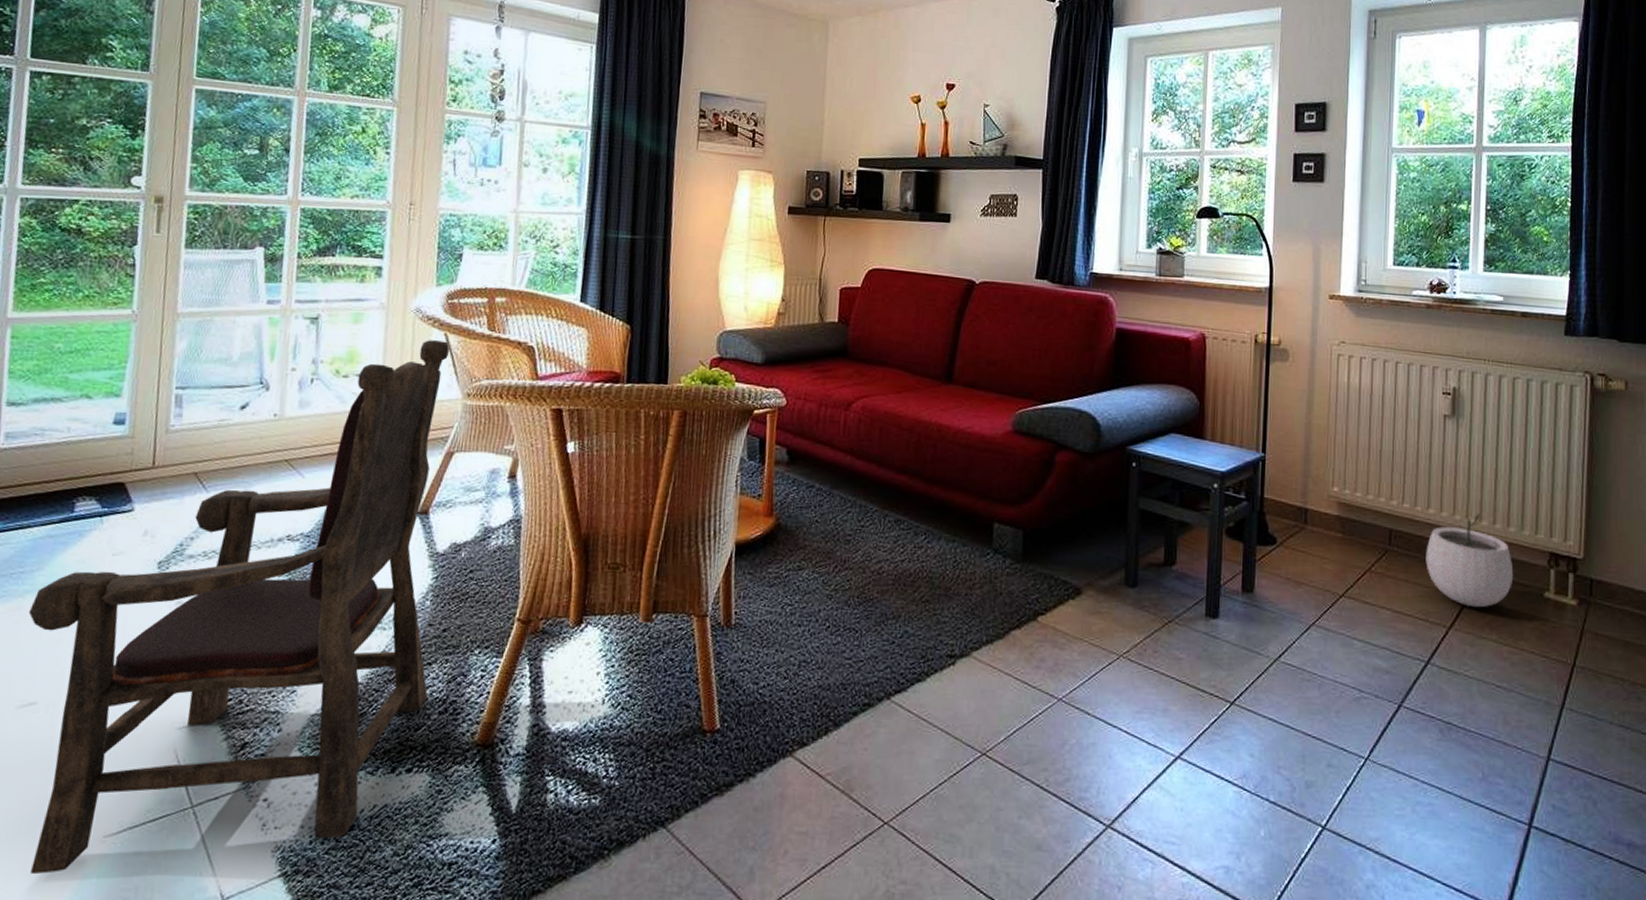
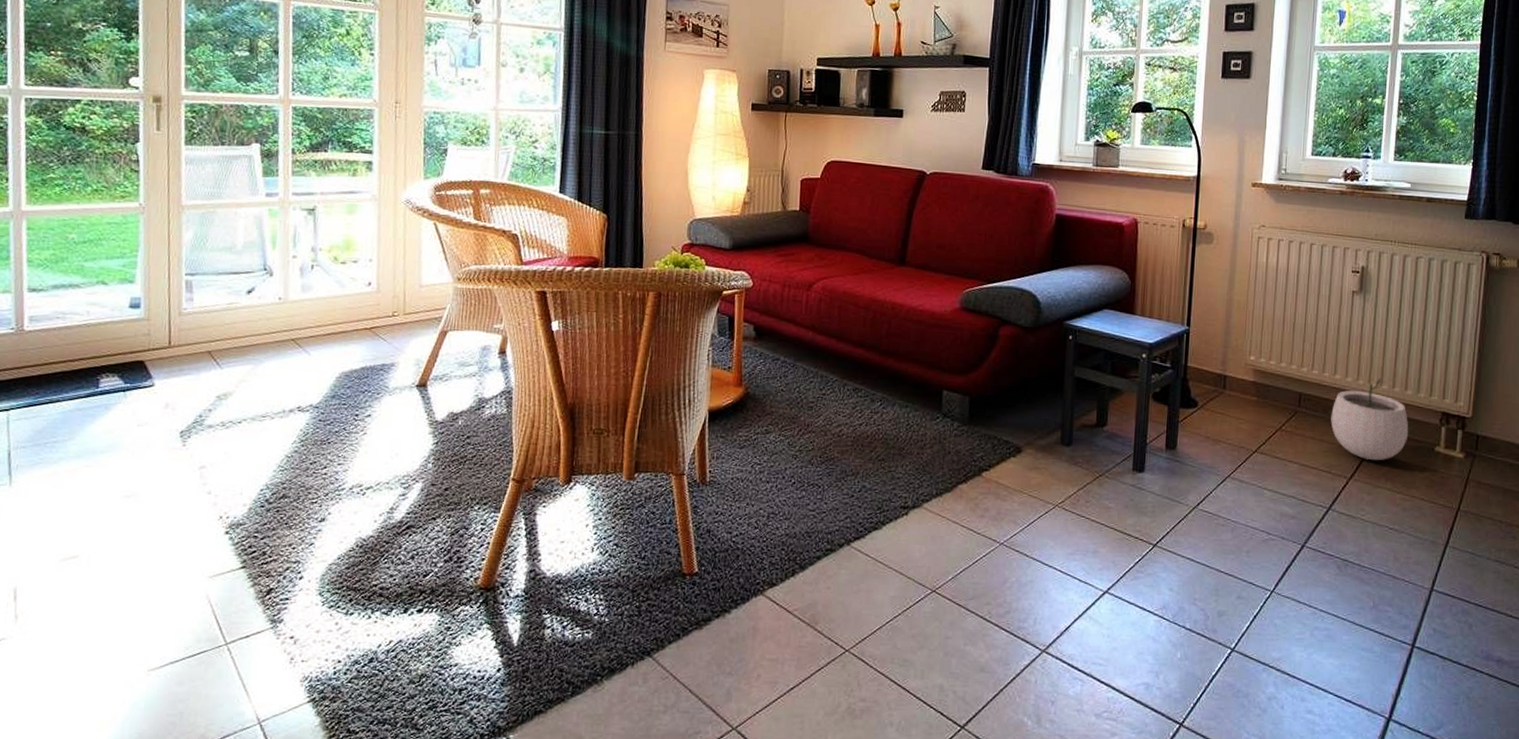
armchair: present [28,340,450,875] -> none [64,229,439,703]

